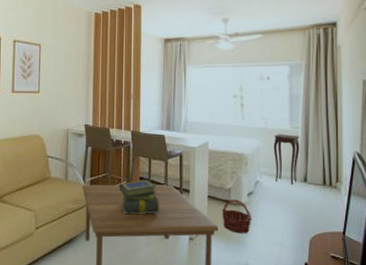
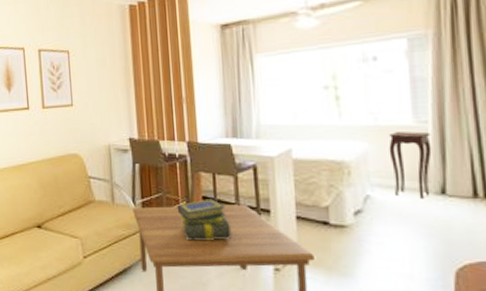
basket: present [222,199,252,234] -> none [318,219,363,264]

